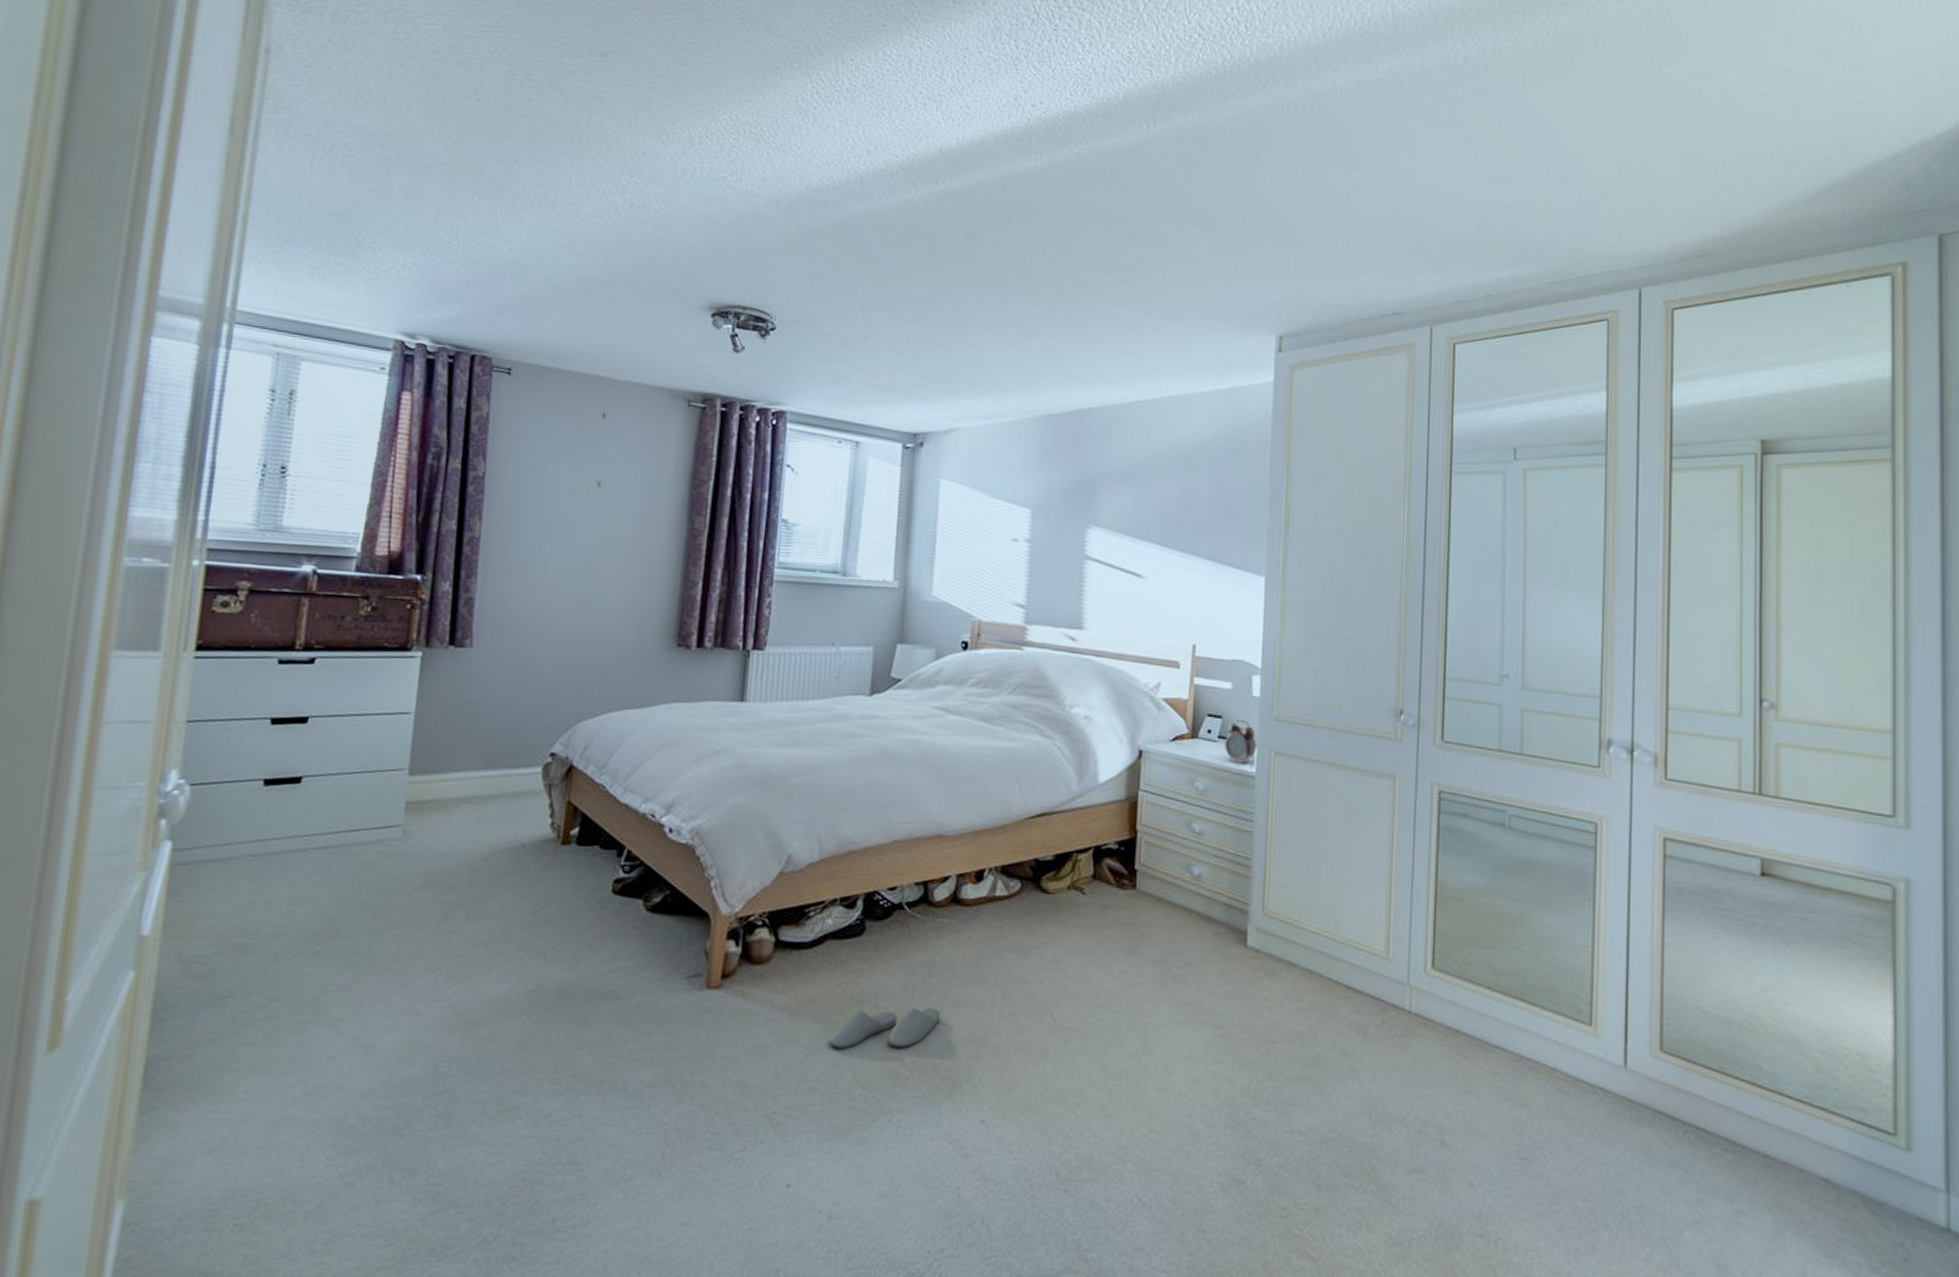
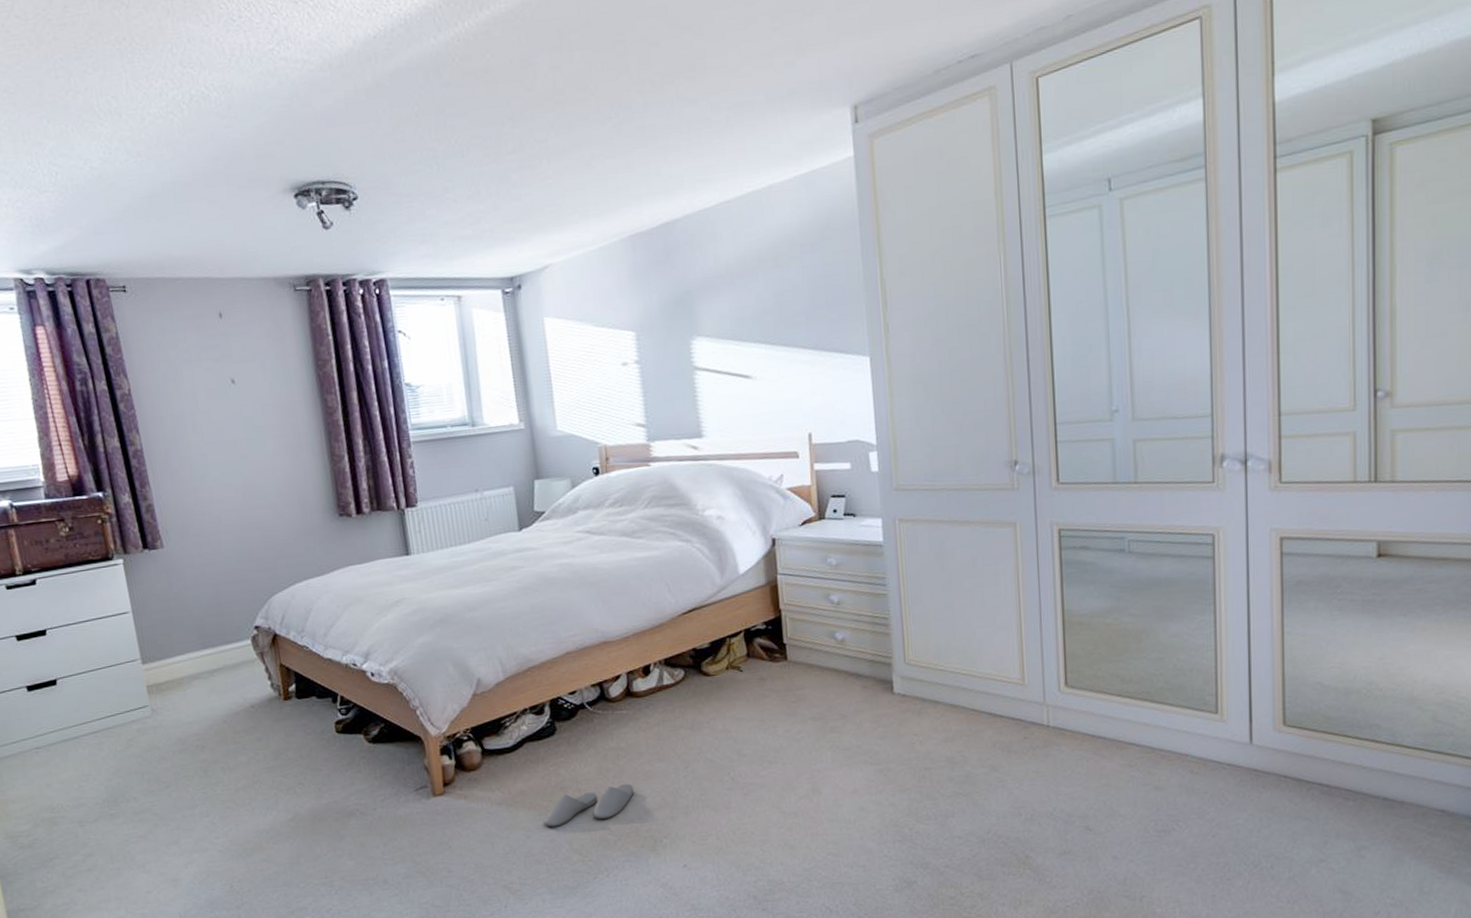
alarm clock: present [1225,720,1257,765] -> none [851,495,881,536]

